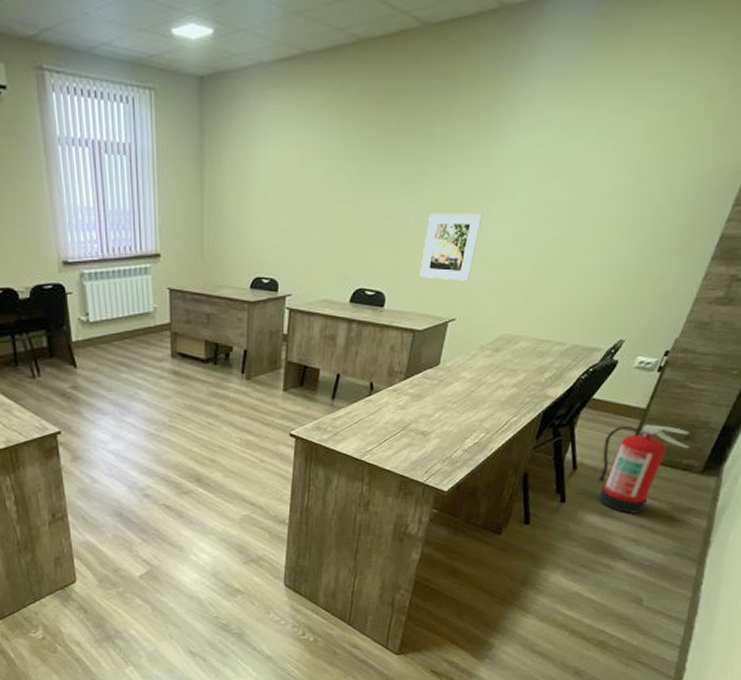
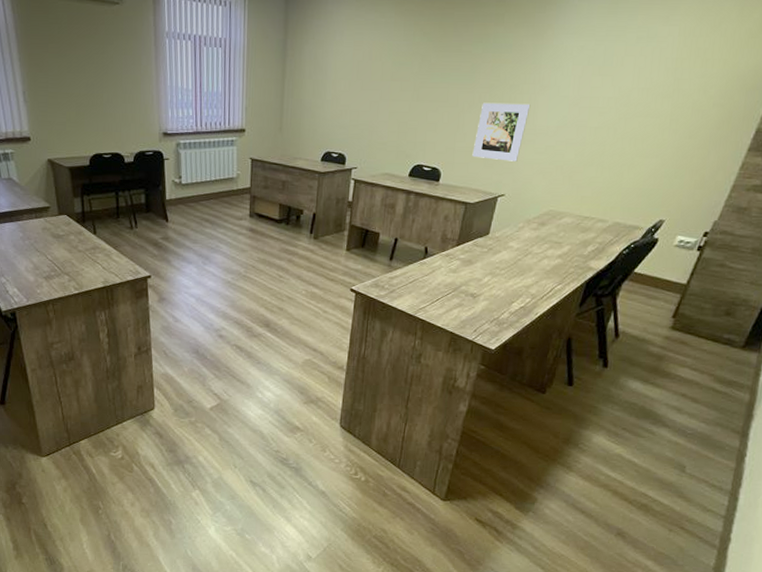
fire extinguisher: present [598,424,691,514] -> none [639,298,731,383]

